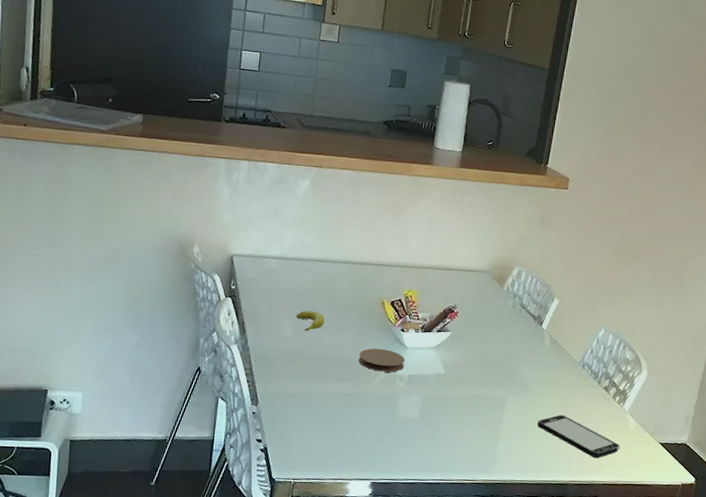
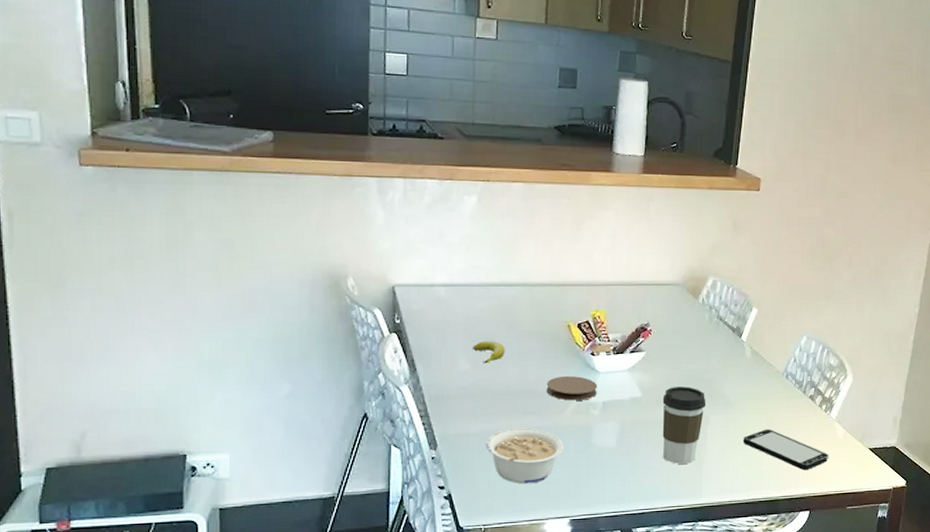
legume: none [300,392,371,445] -> present [485,427,564,484]
coffee cup: none [461,367,505,441] -> present [662,387,706,464]

